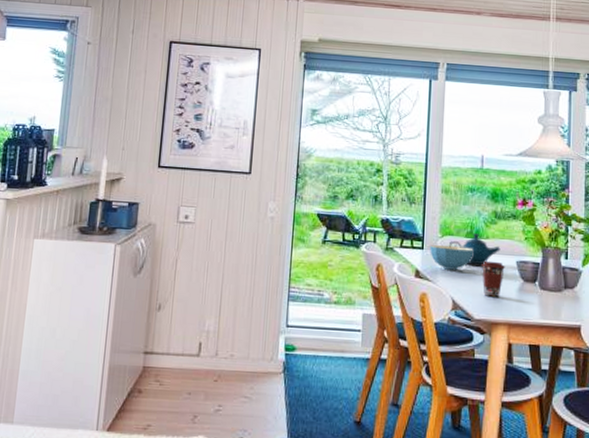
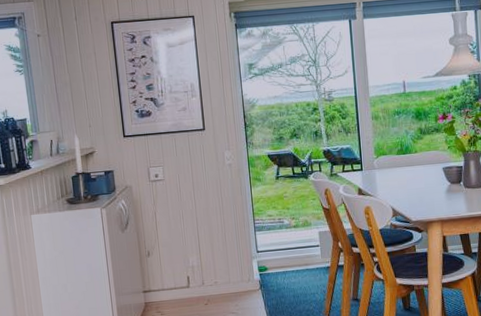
cereal bowl: present [430,245,474,270] -> none [368,163,406,185]
teapot: present [449,233,501,265] -> none [384,150,428,177]
coffee cup: present [482,260,505,297] -> none [414,170,434,201]

